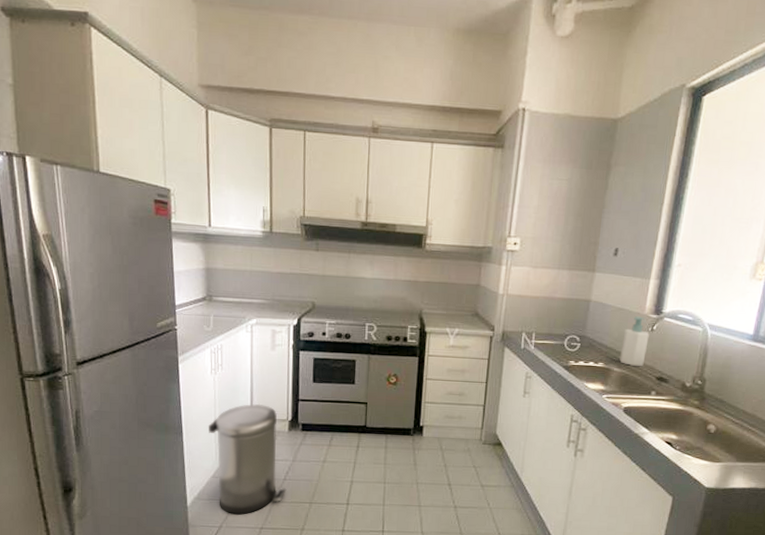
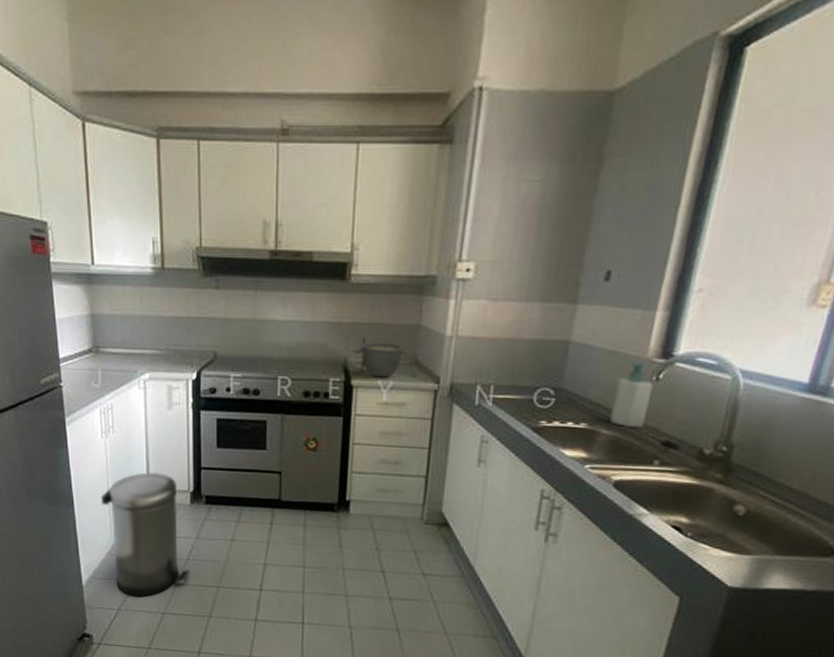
cooking pot: none [427,293,472,326] -> present [353,336,410,378]

